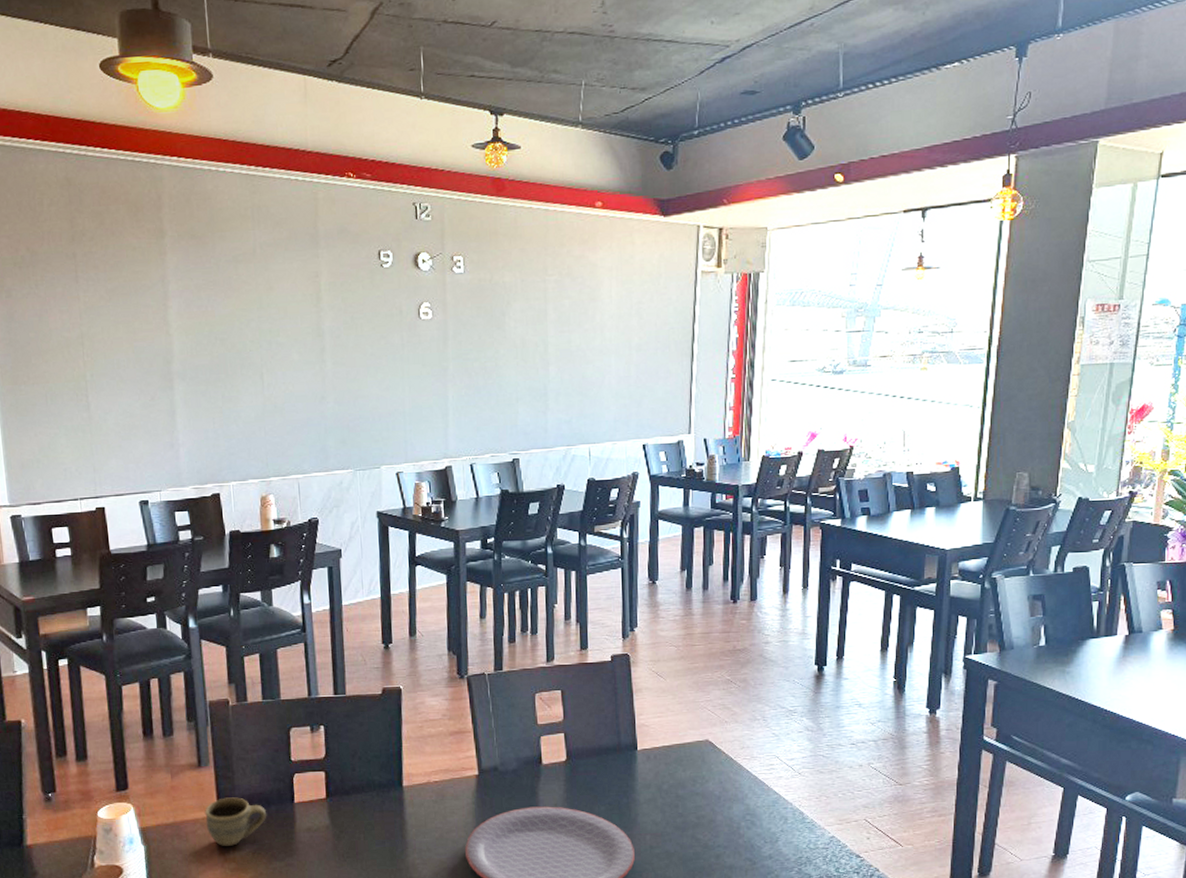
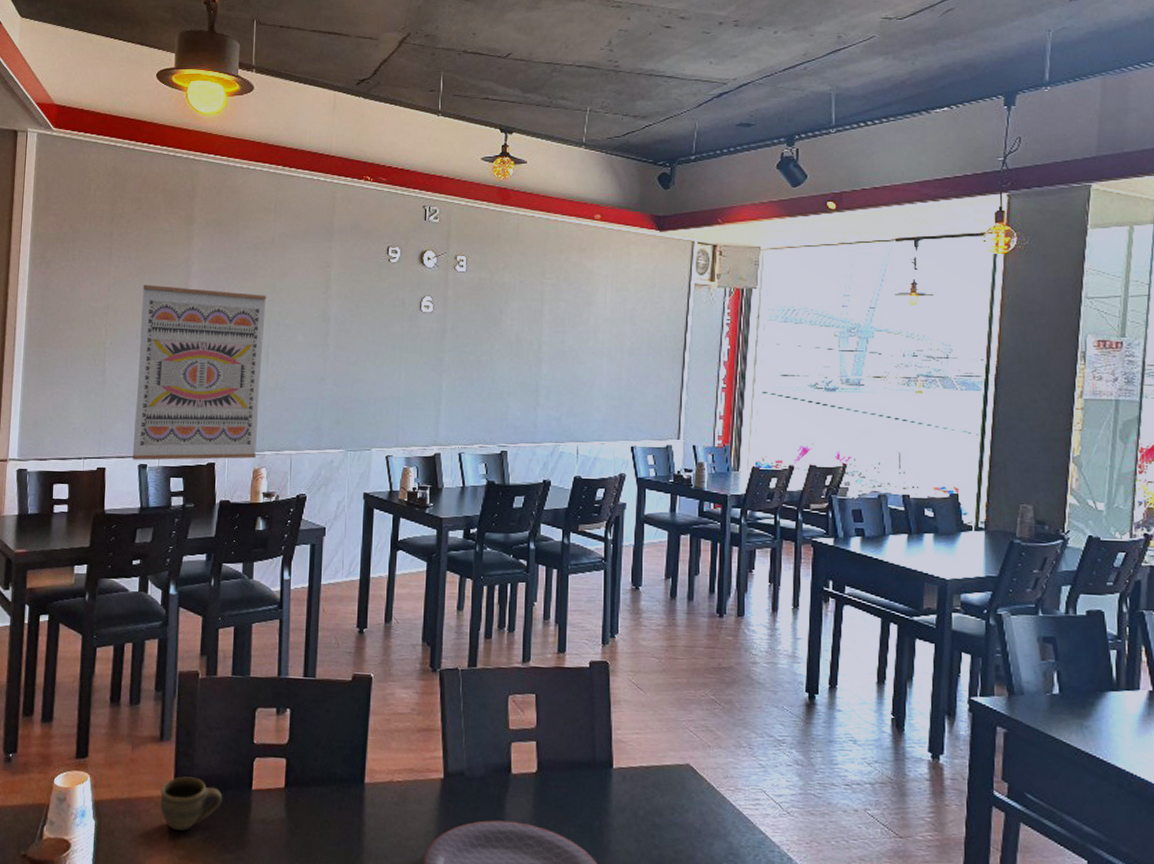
wall art: none [118,308,262,497] -> present [132,284,267,461]

